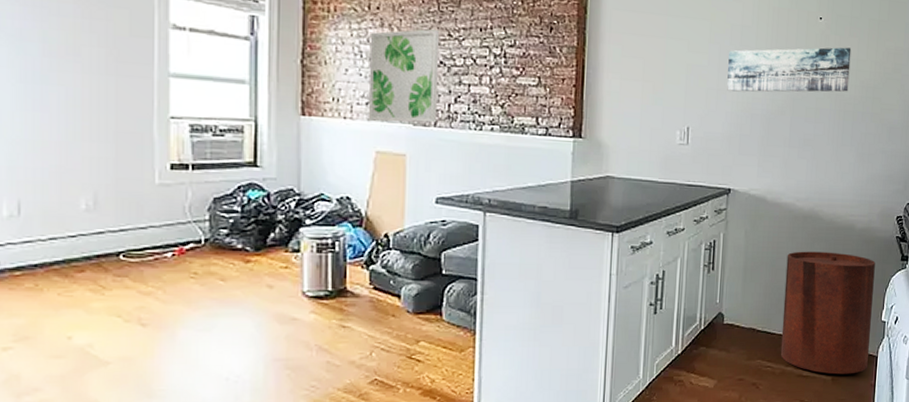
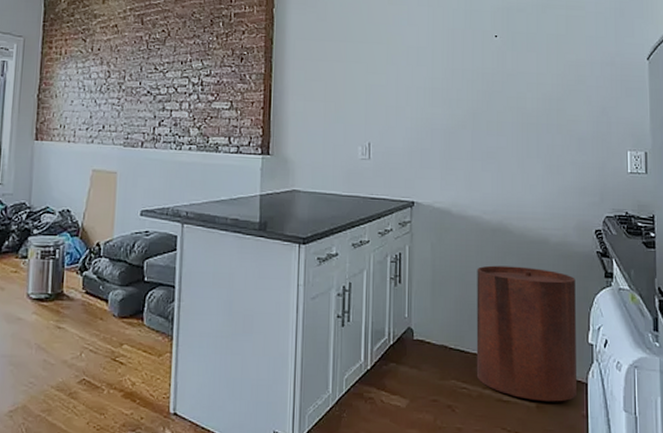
wall art: present [367,29,440,123] -> none [87,65,148,145]
wall art: present [727,47,852,92] -> none [406,62,530,109]

